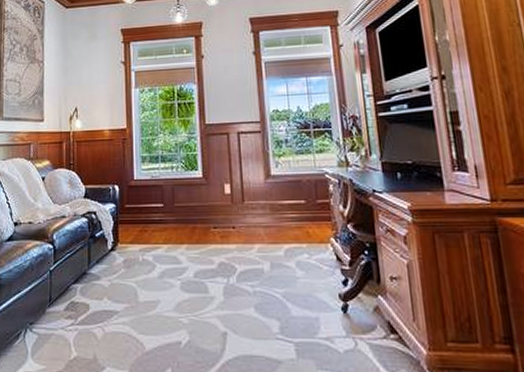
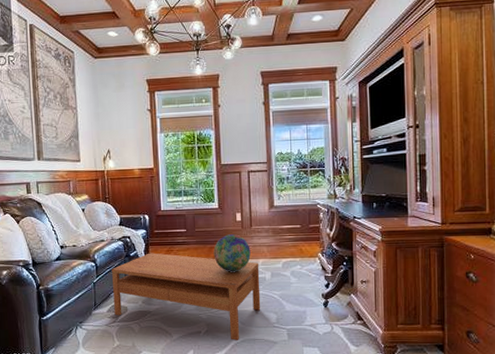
coffee table: none [72,233,259,357] -> present [111,252,261,340]
decorative globe: none [197,211,244,261] -> present [213,234,251,272]

